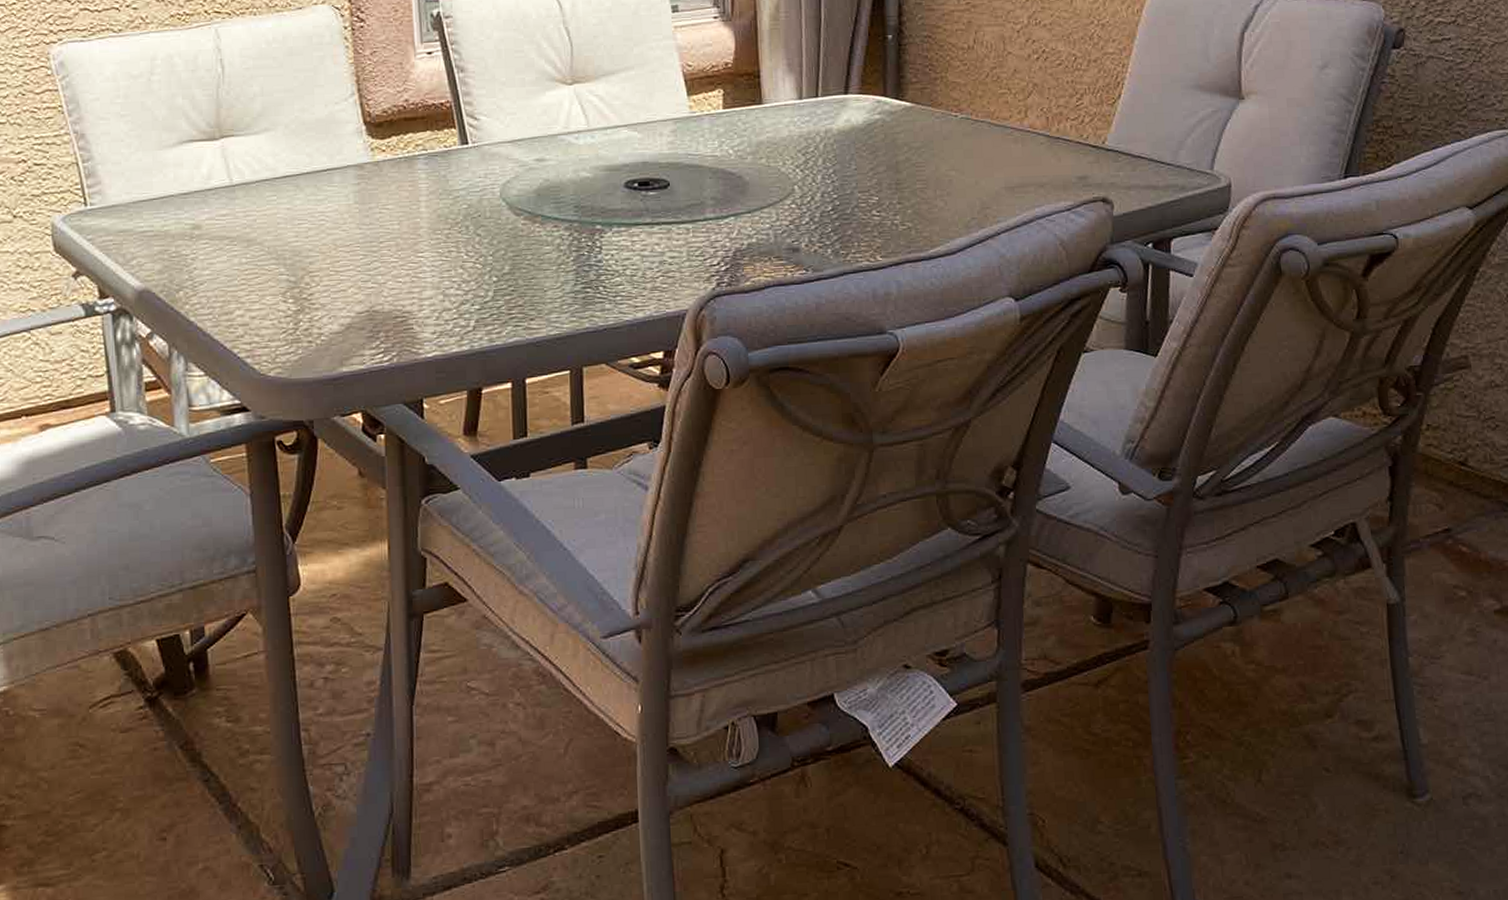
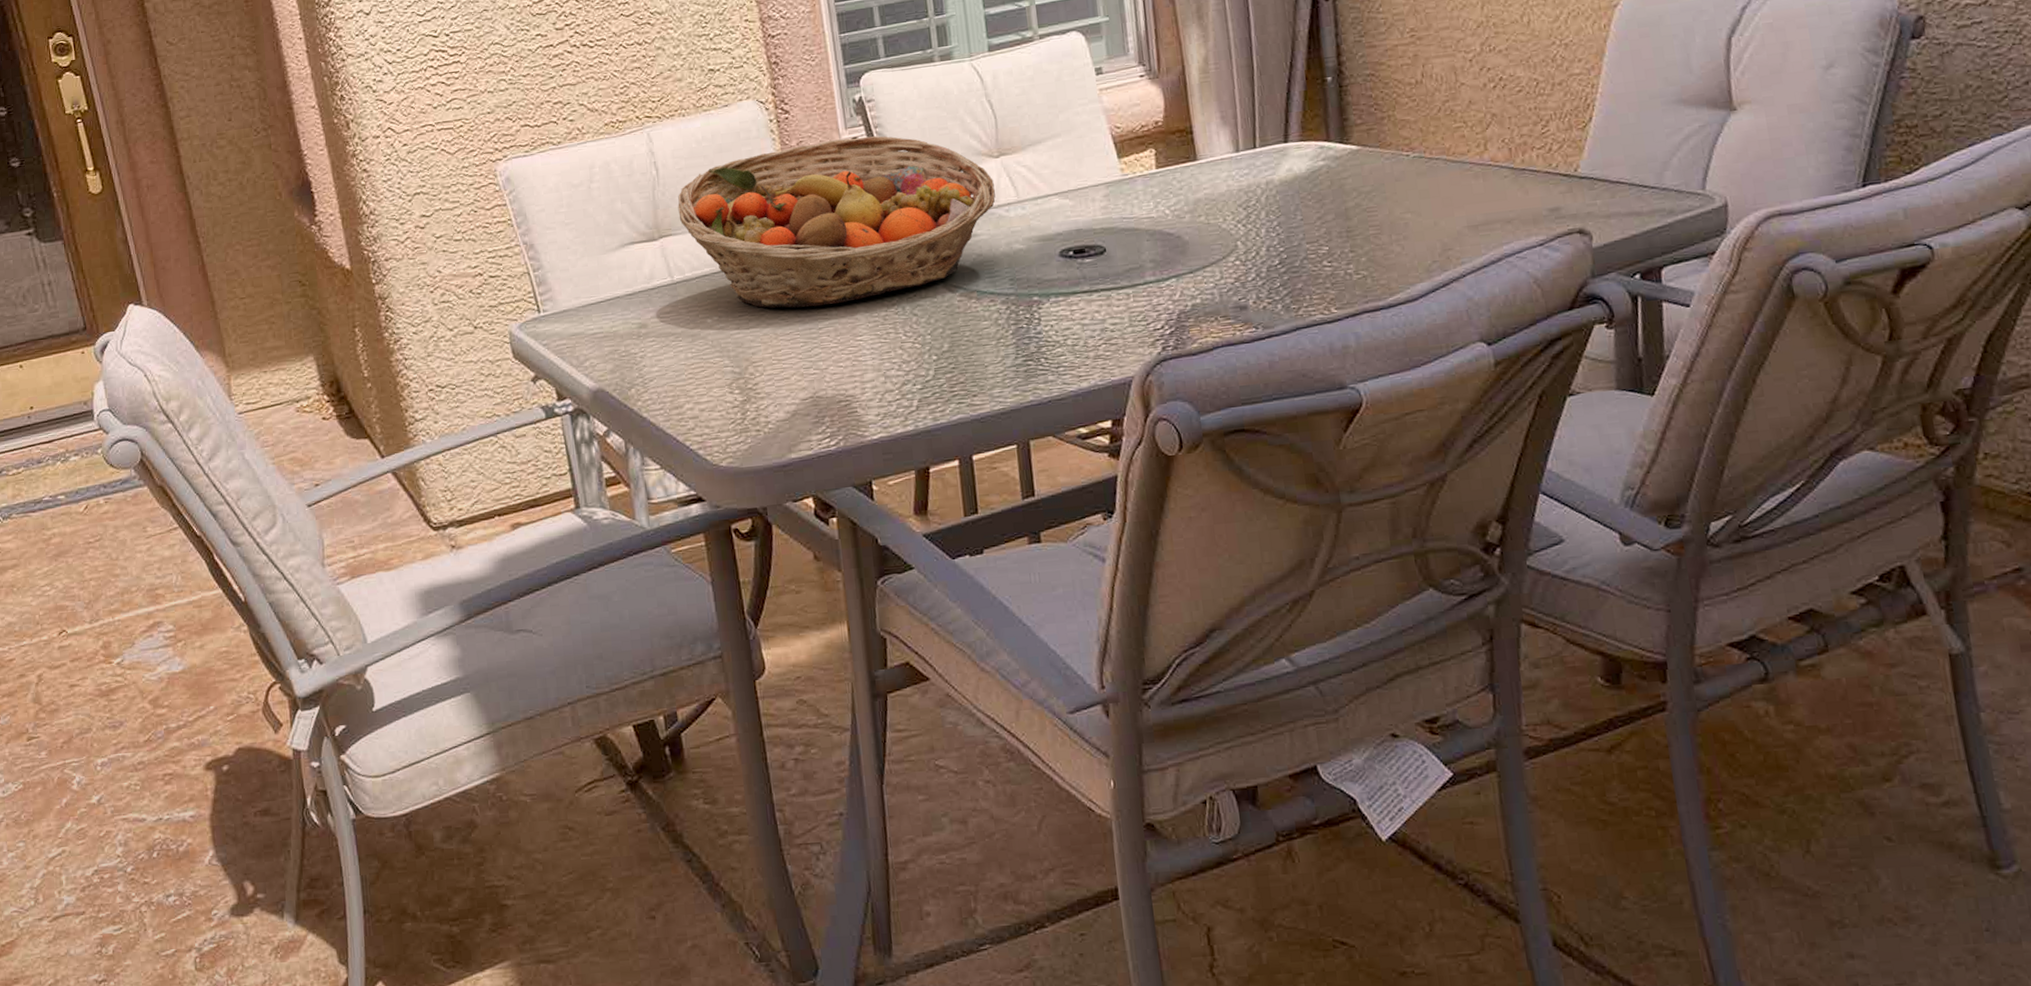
fruit basket: none [242,52,567,220] -> present [678,136,996,308]

